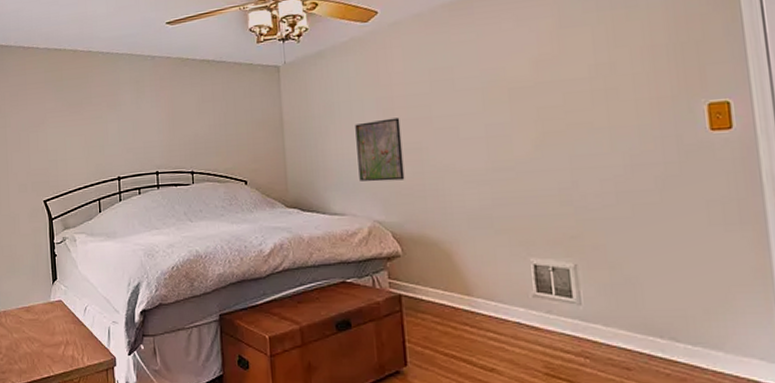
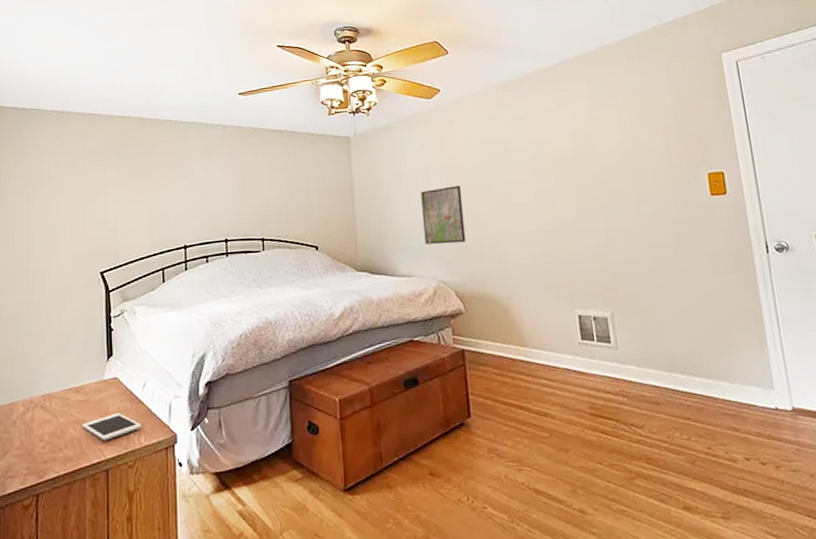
cell phone: none [33,334,85,358] -> present [82,413,142,441]

